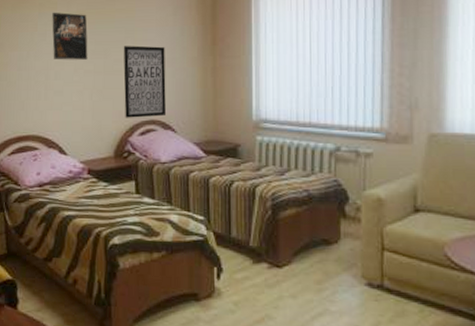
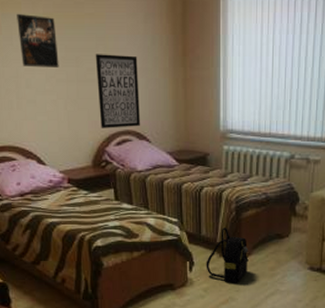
backpack: none [236,228,289,296] -> present [206,227,249,282]

